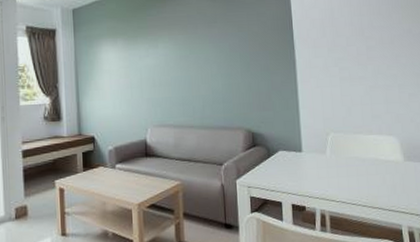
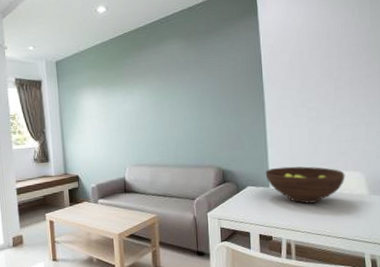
fruit bowl: none [297,129,380,170] -> present [265,166,345,204]

